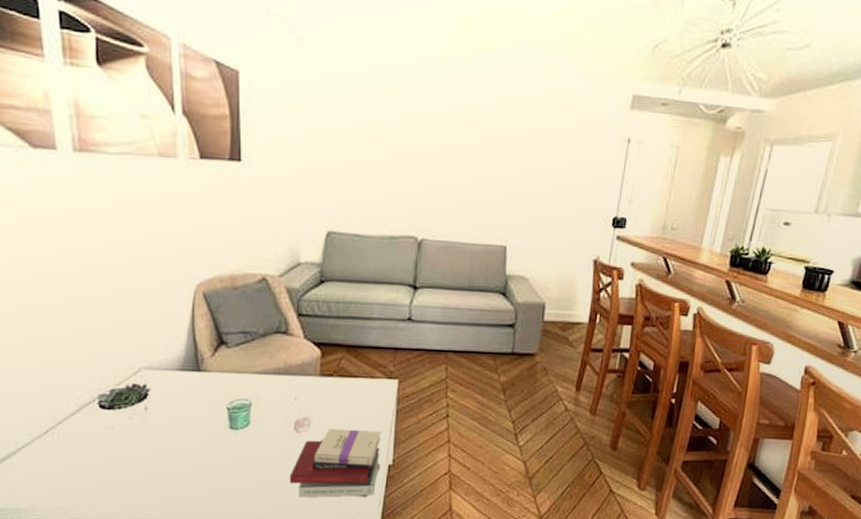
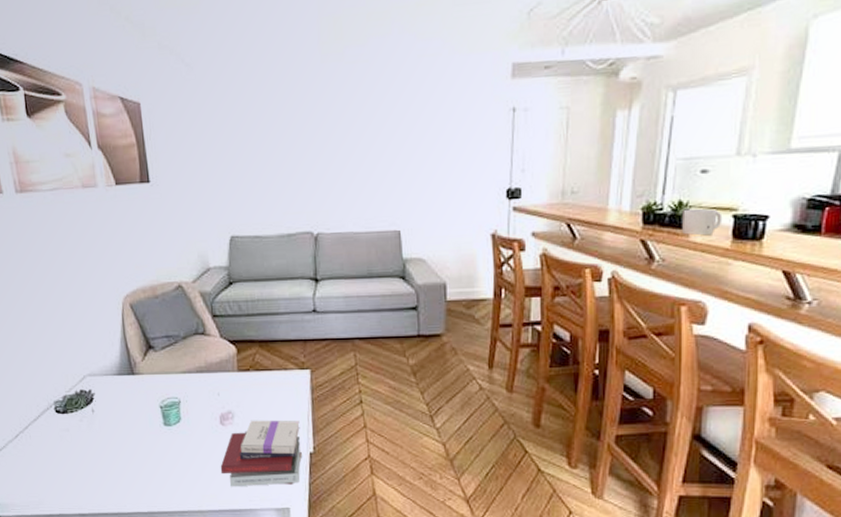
mug: none [762,256,797,283] -> present [682,208,723,236]

